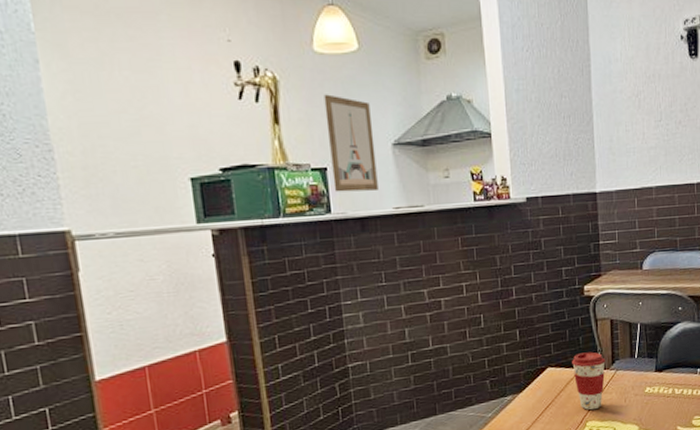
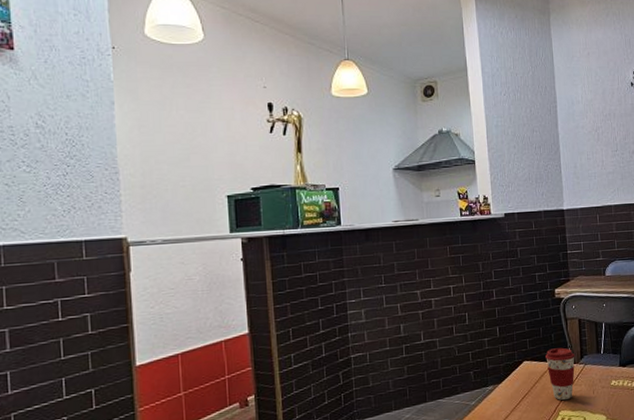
wall art: present [323,94,378,192] -> none [338,129,381,208]

